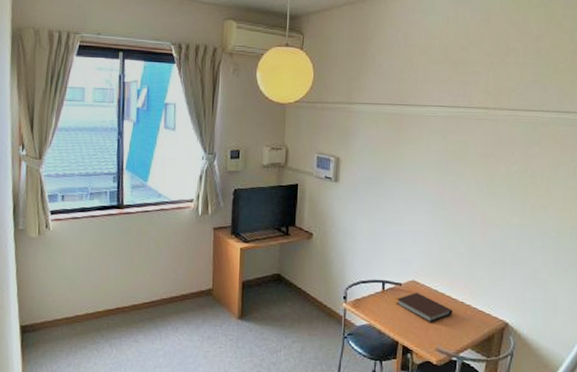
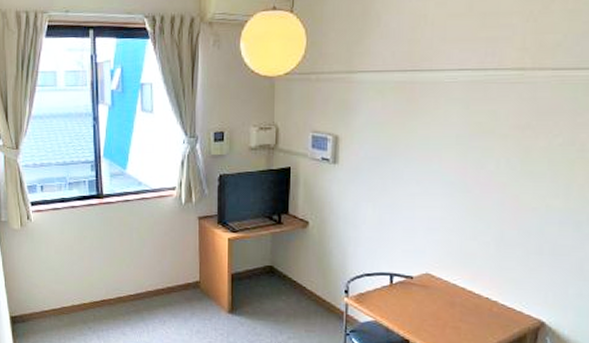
notebook: present [396,293,453,323] -> none [406,287,475,321]

